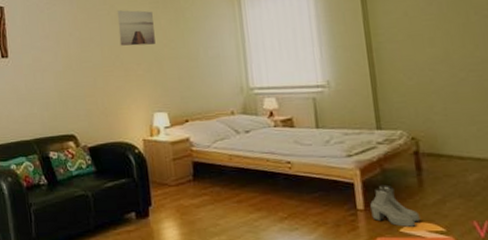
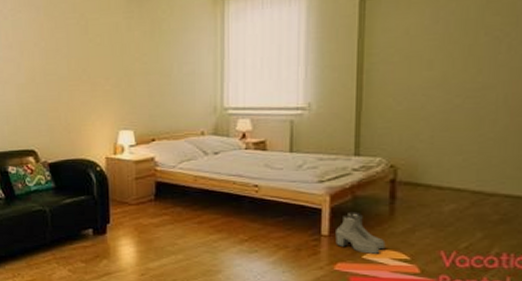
wall art: present [117,10,156,46] -> none [87,19,127,59]

